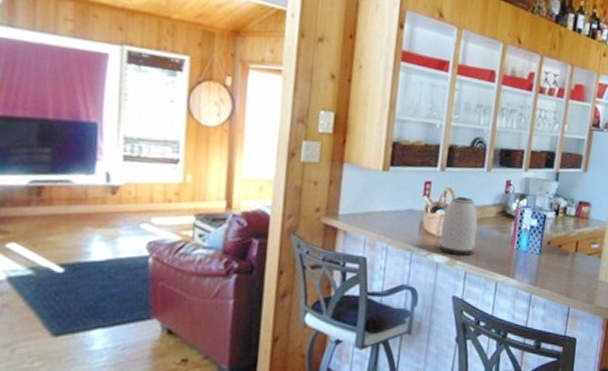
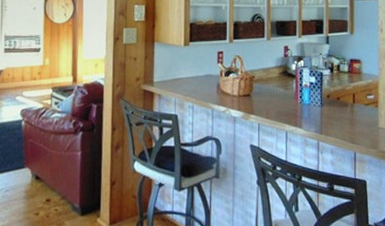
kettle: present [439,196,478,256] -> none [235,61,265,110]

